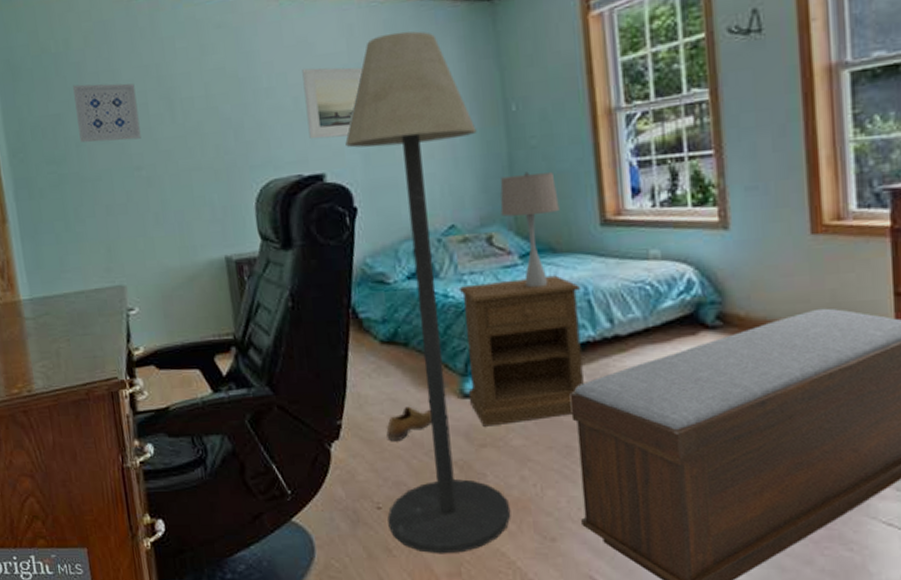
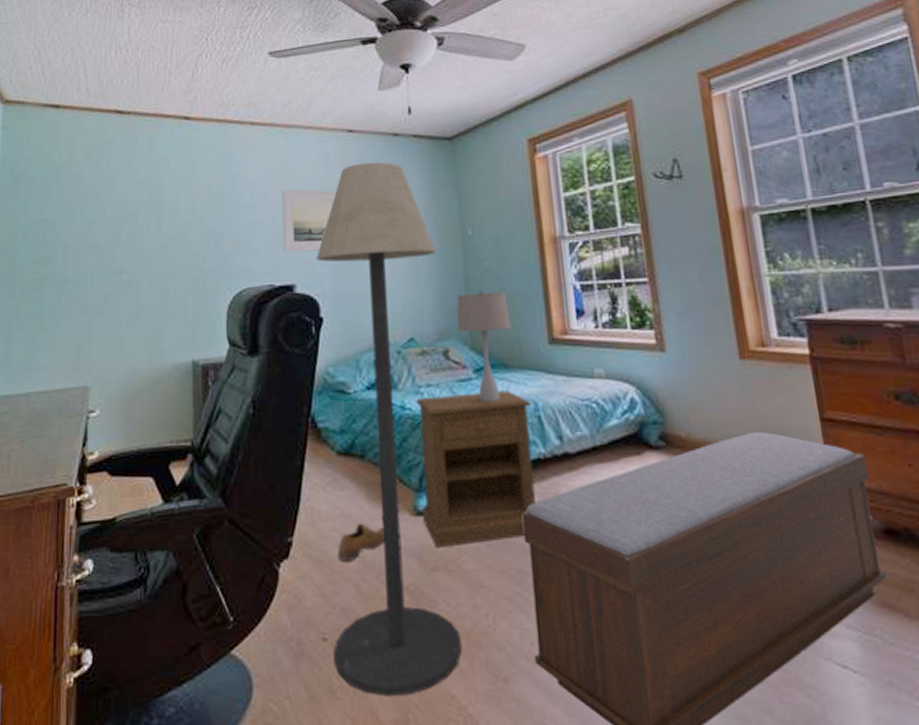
wall art: present [73,83,141,143] -> none [68,193,127,246]

